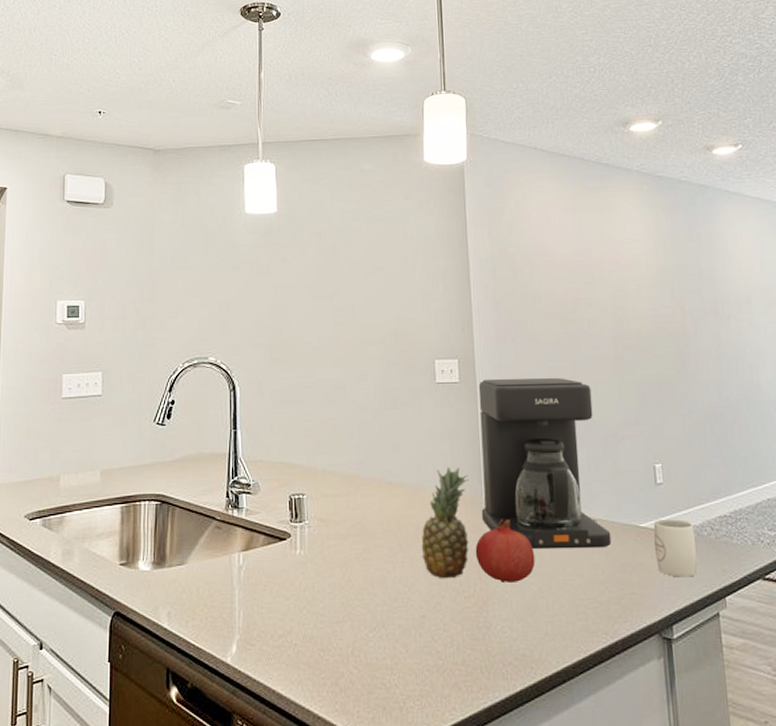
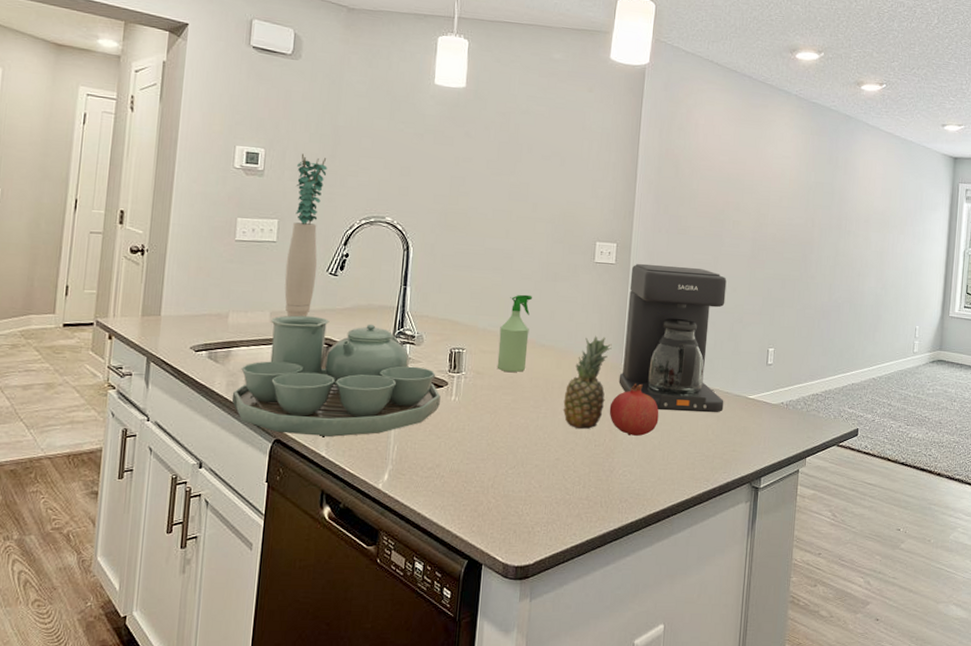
tea set: none [68,471,284,606] -> present [231,315,441,437]
vase: none [112,301,146,475] -> present [284,153,328,317]
spray bottle: none [341,426,375,516] -> present [497,294,532,372]
mug: present [653,518,698,578] -> none [757,392,792,441]

